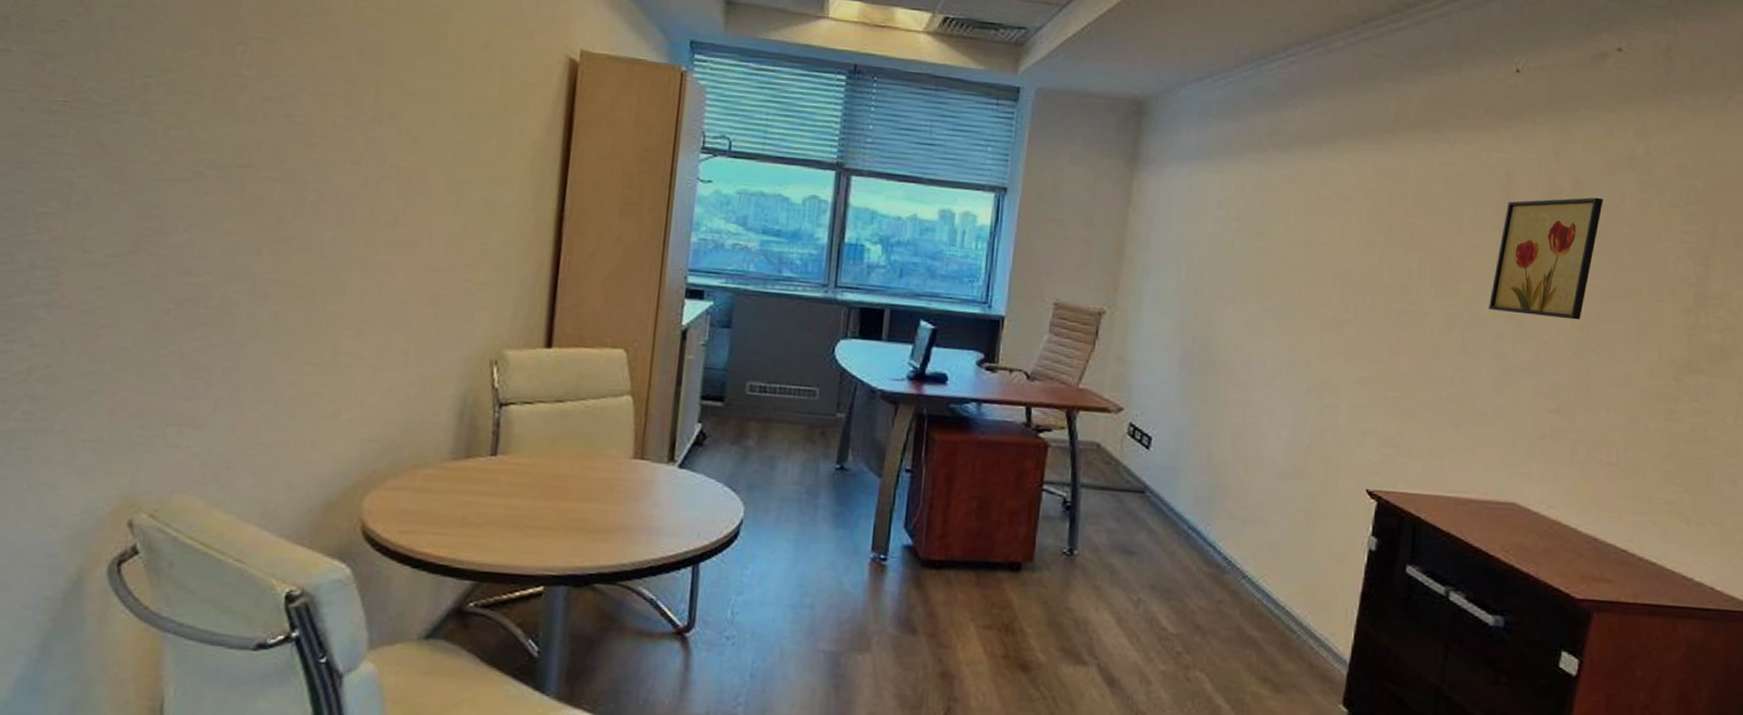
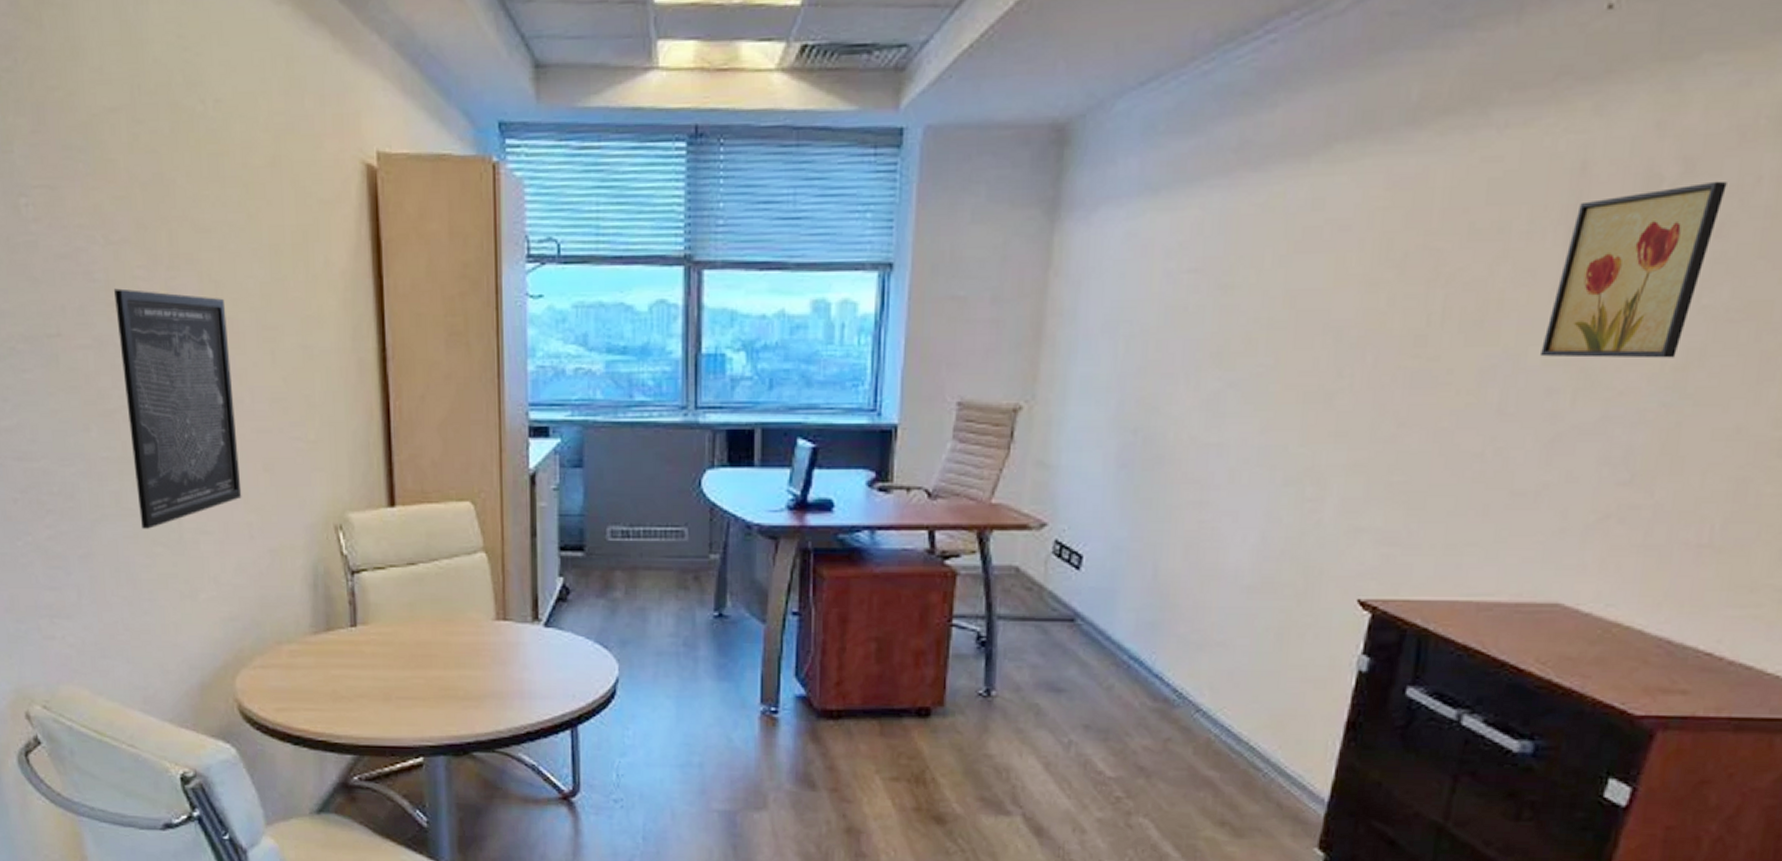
wall art: none [295,132,419,349] -> present [114,288,242,529]

